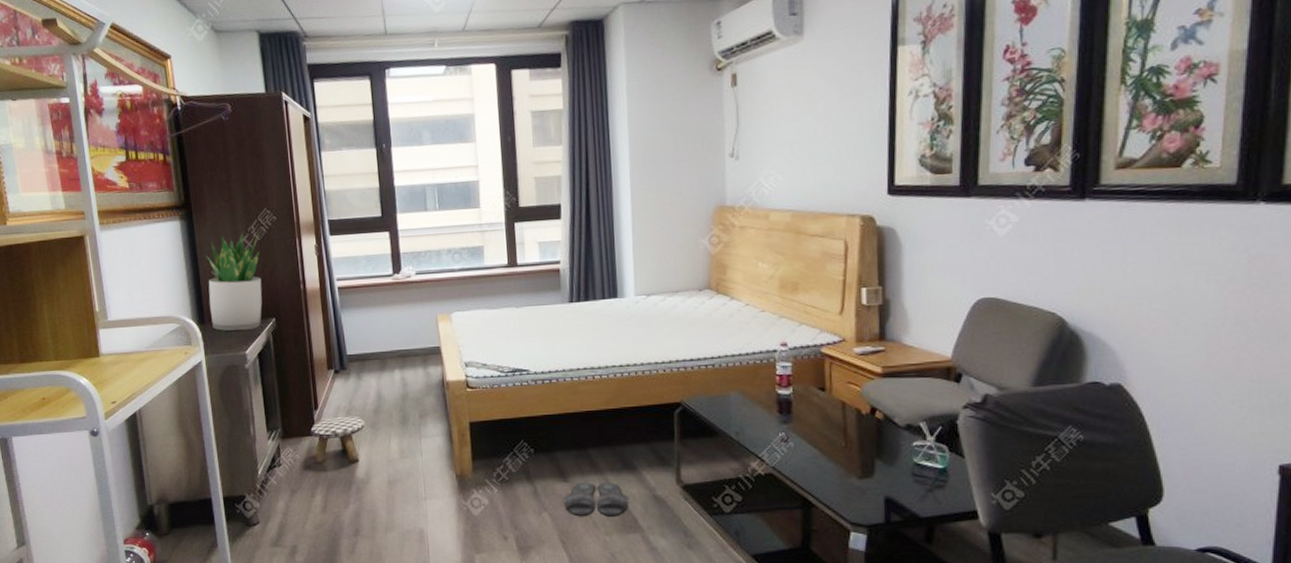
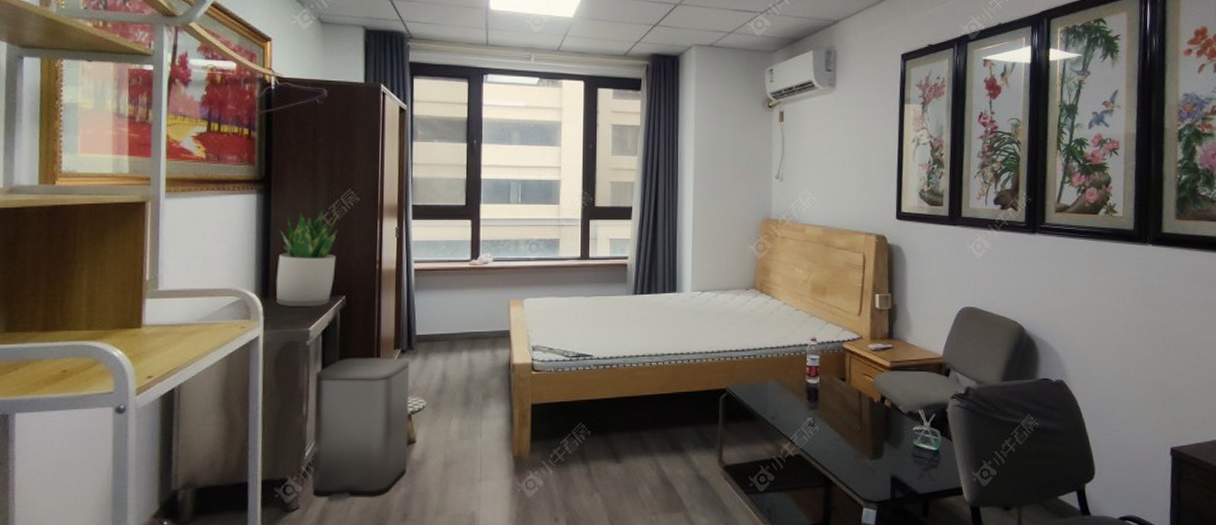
pedal bin: none [257,378,354,519] -> present [312,357,410,503]
slippers: present [564,482,629,517] -> none [615,463,675,497]

